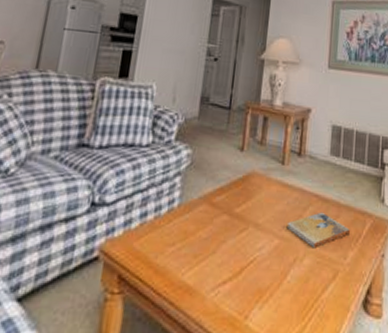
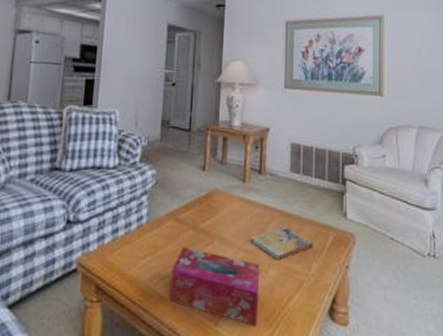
tissue box: none [197,233,294,319] -> present [169,247,260,326]

